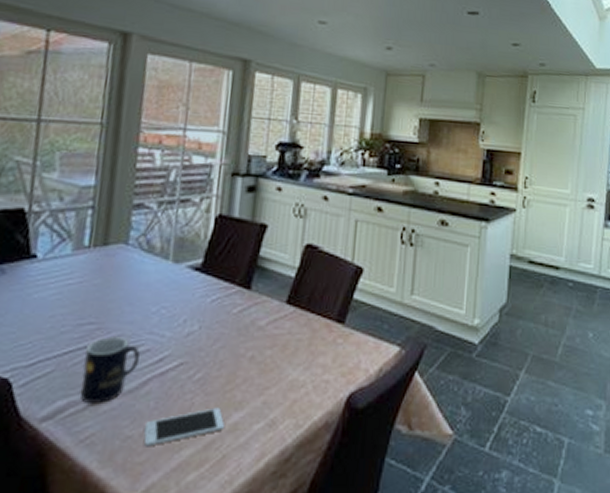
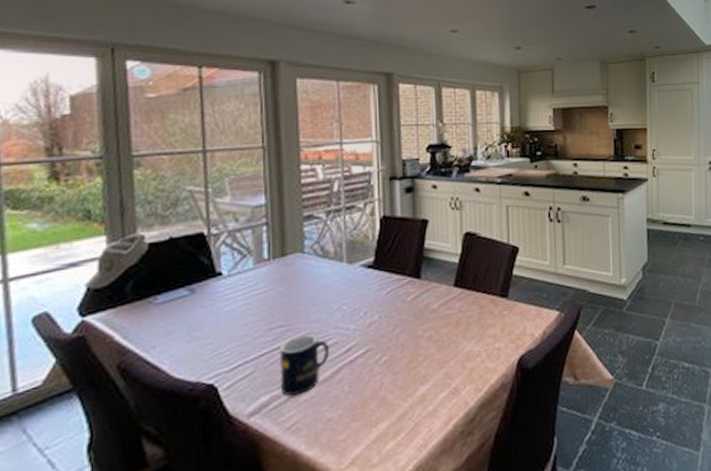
cell phone: present [143,407,224,447] -> none [343,383,413,426]

